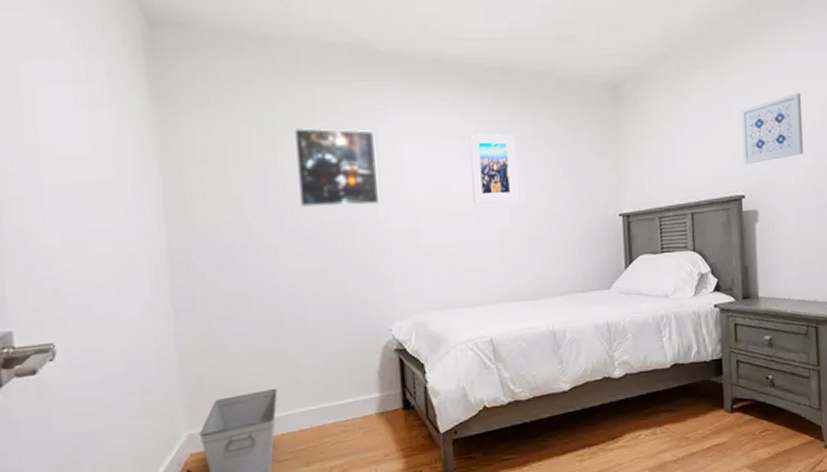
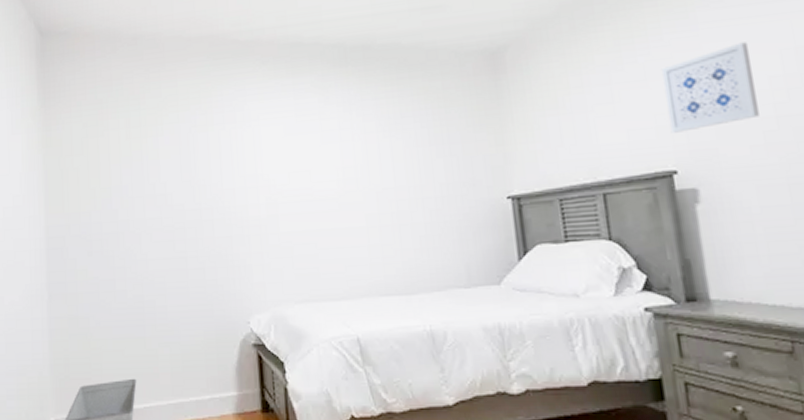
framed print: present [295,127,380,208] -> none [159,117,238,196]
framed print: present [469,133,519,203] -> none [330,113,386,187]

